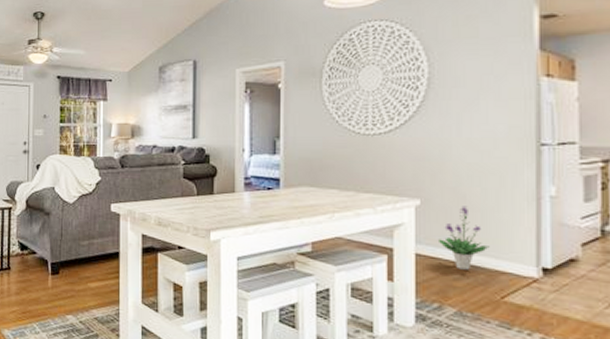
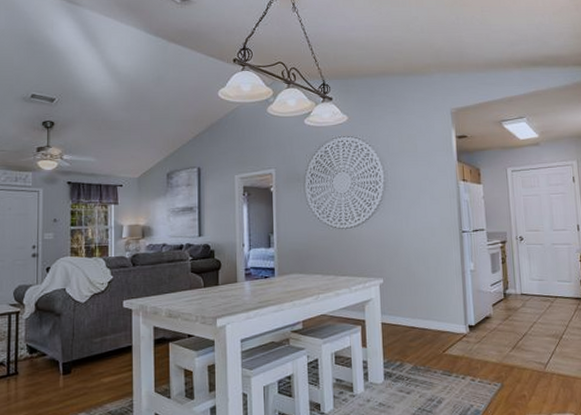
potted plant: present [437,206,489,270] -> none [397,281,433,332]

